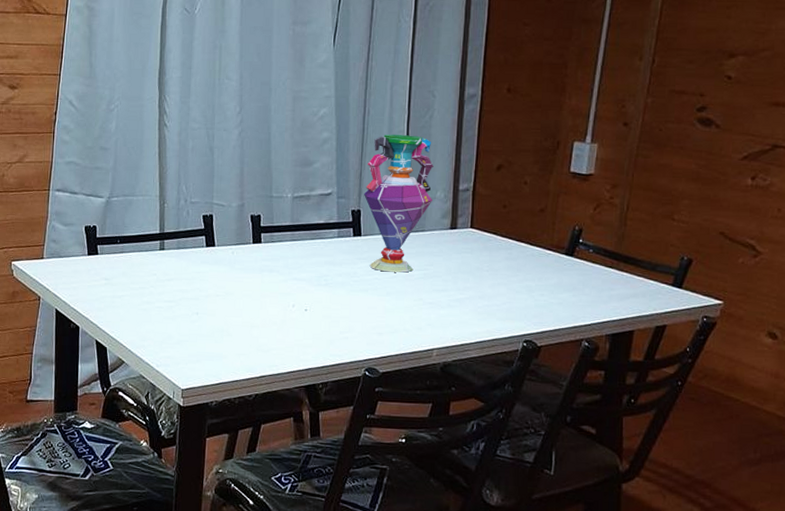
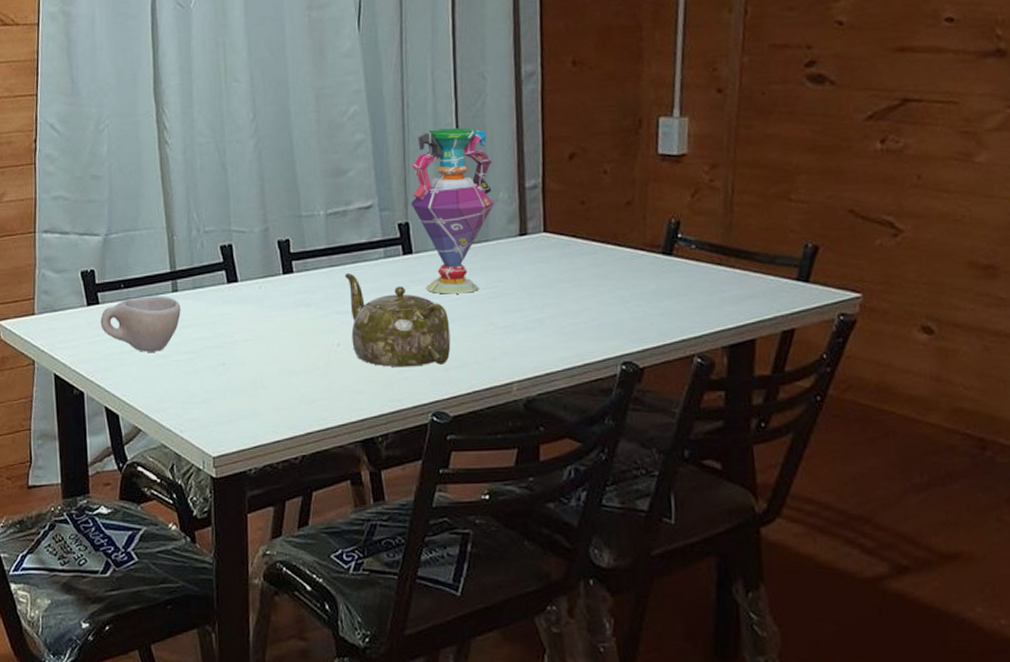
cup: none [98,252,166,298] -> present [100,296,181,352]
teapot: none [303,247,386,330] -> present [344,272,451,368]

